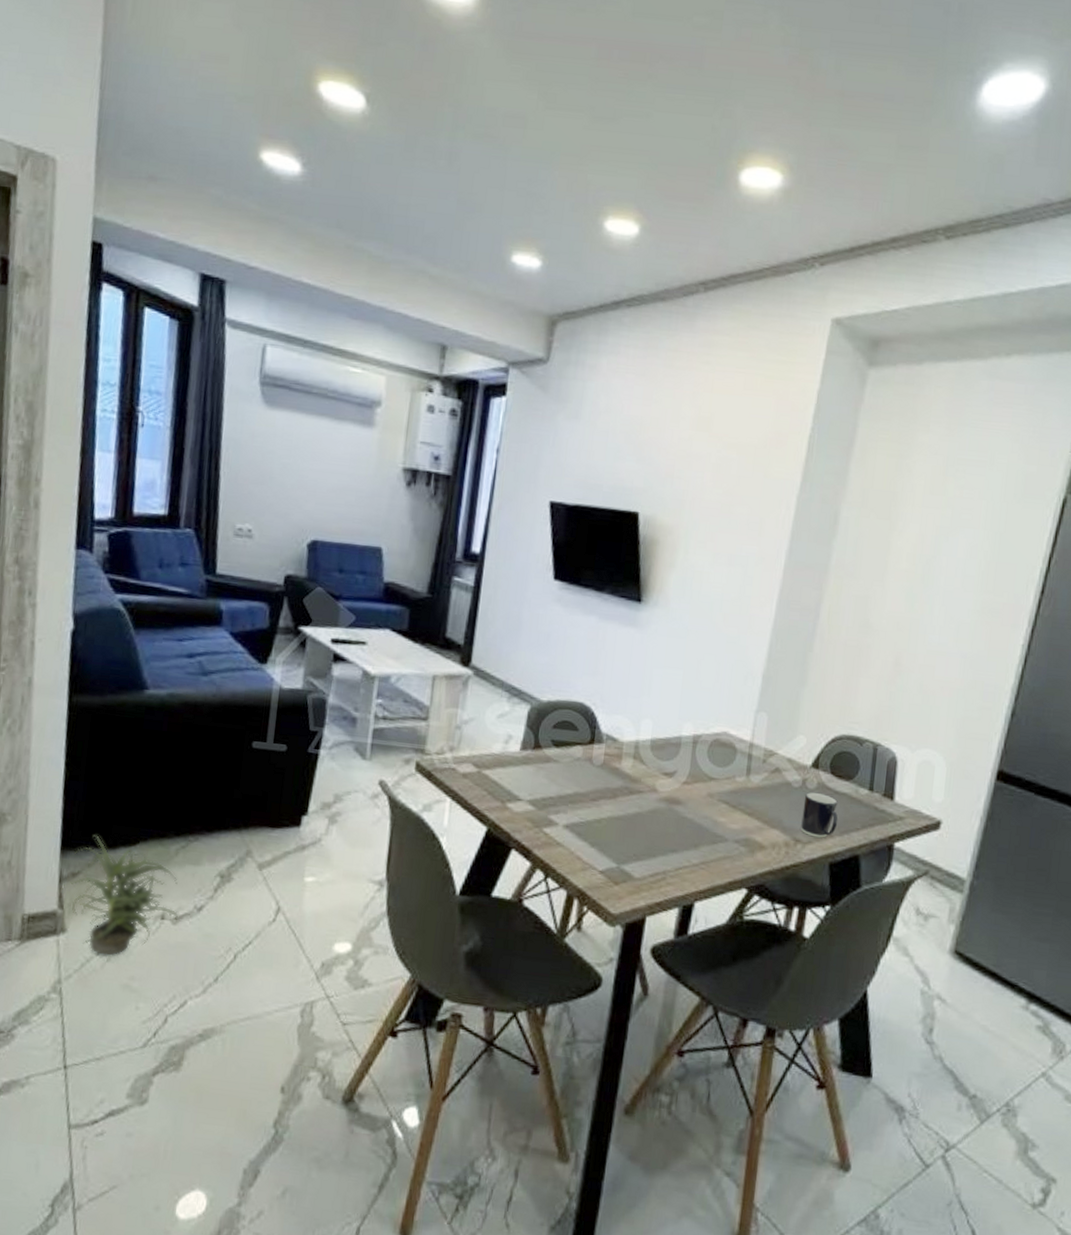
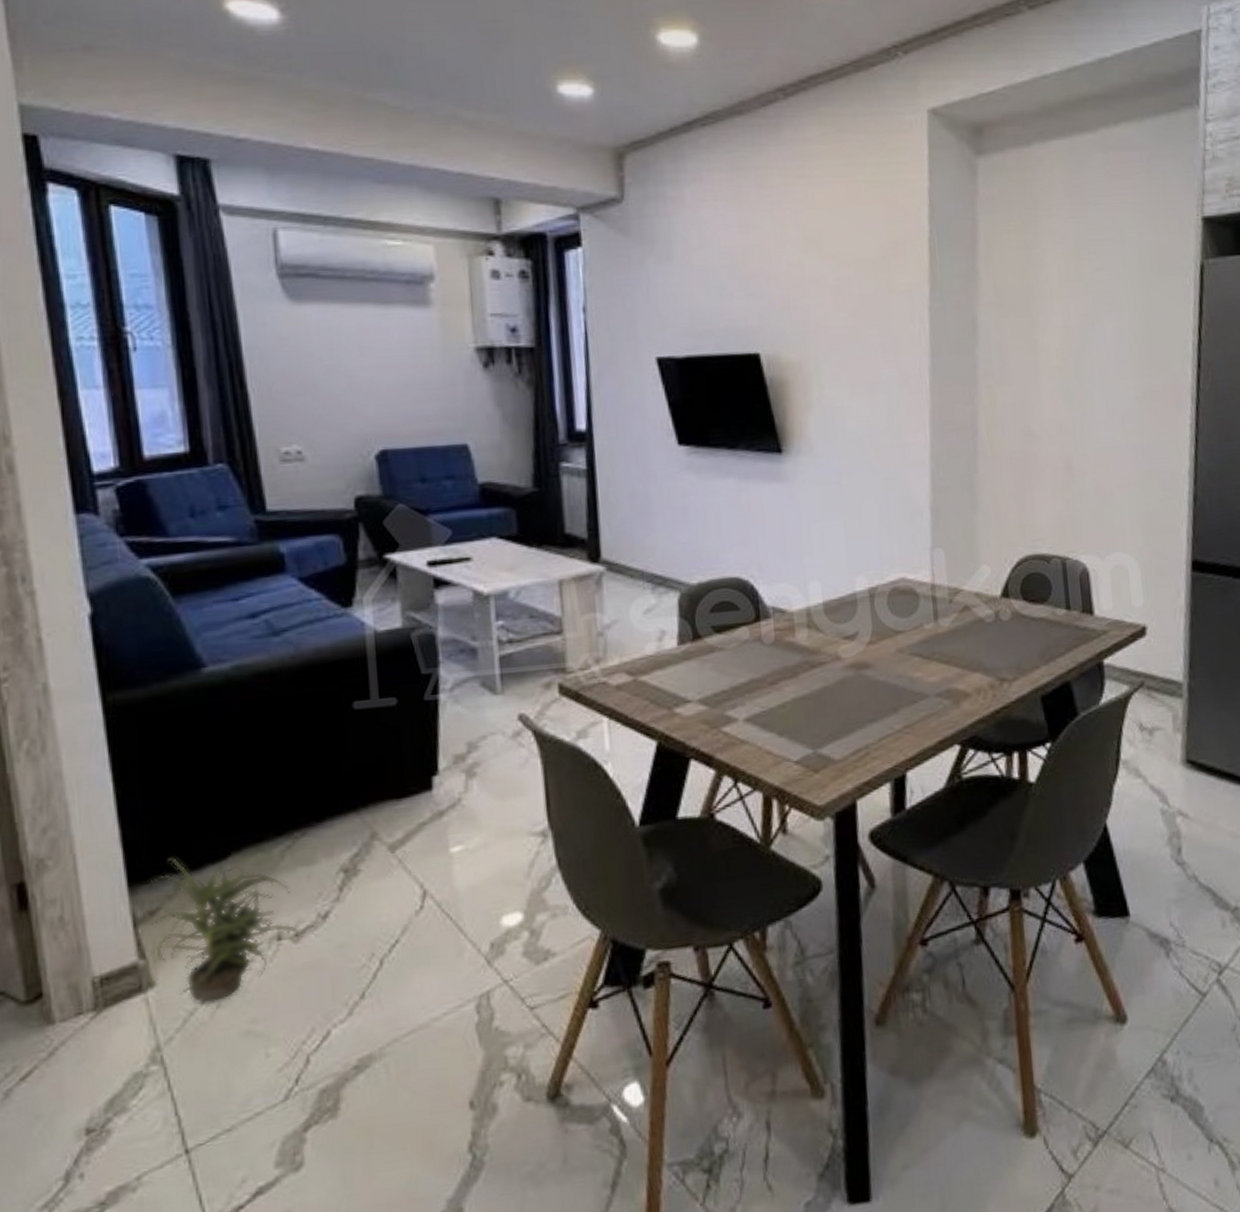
mug: present [801,792,838,838] -> none [1000,623,1041,673]

